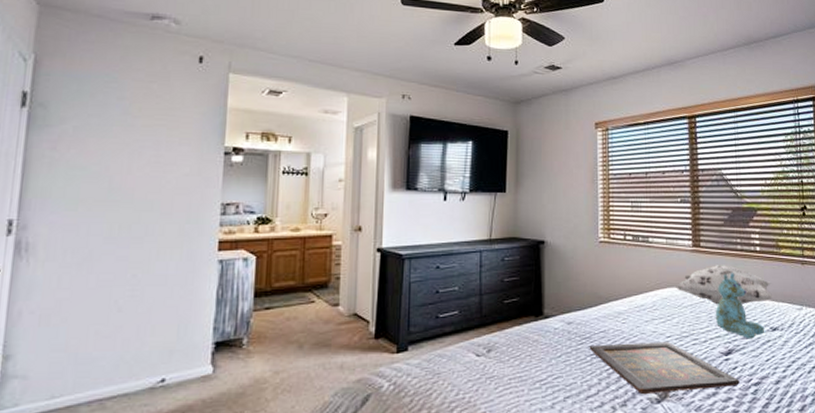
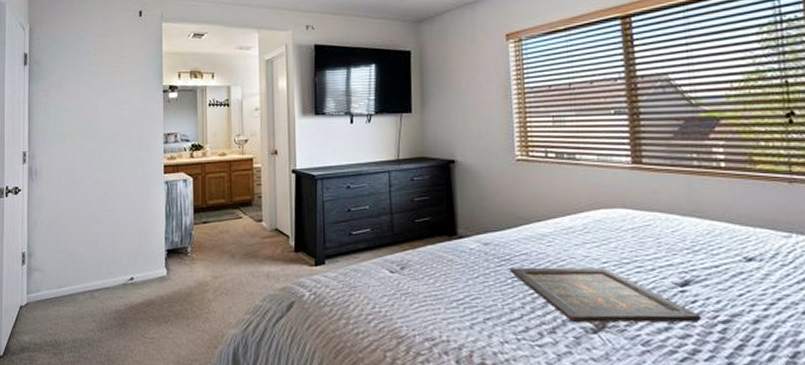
decorative pillow: present [674,265,774,305] -> none [610,184,748,229]
stuffed bear: present [715,273,765,339] -> none [665,193,736,270]

